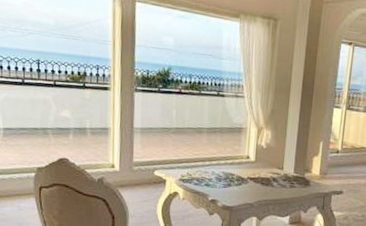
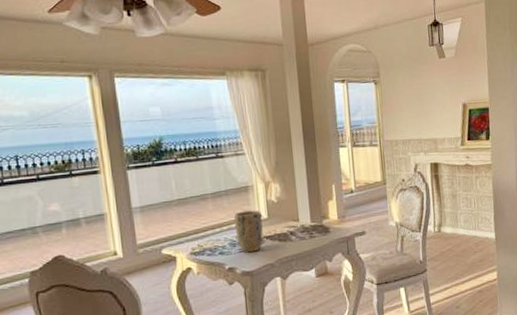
plant pot: none [223,150,250,190] -> present [233,210,264,253]

